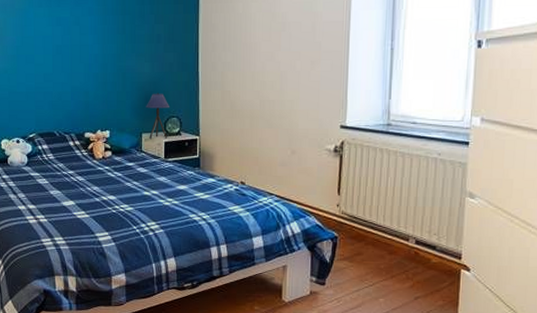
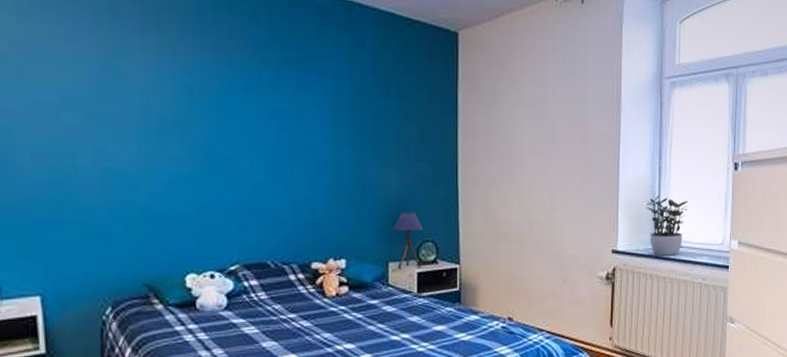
potted plant: none [376,75,422,131] -> present [646,195,688,256]

